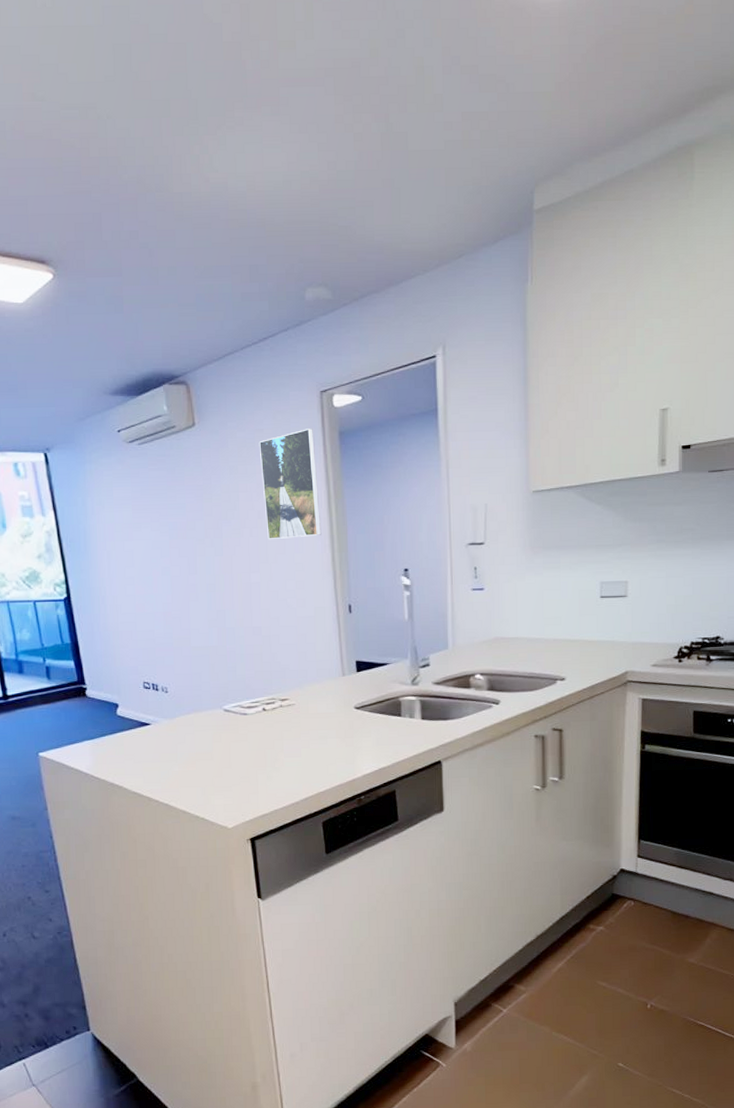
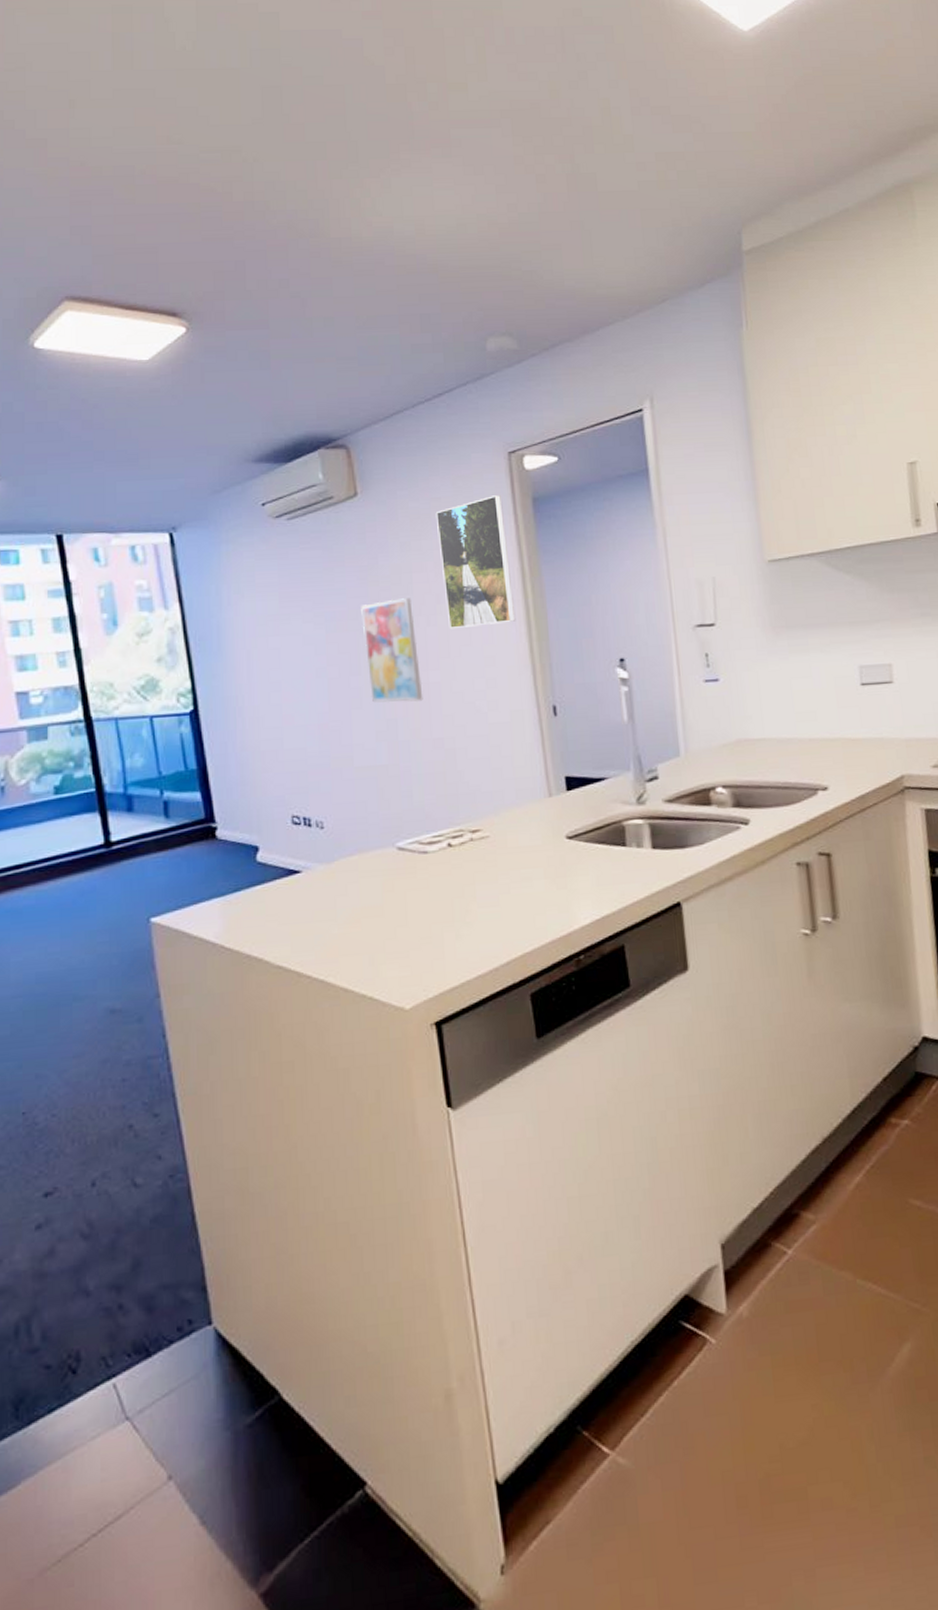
wall art: none [197,513,246,598] -> present [361,598,423,703]

